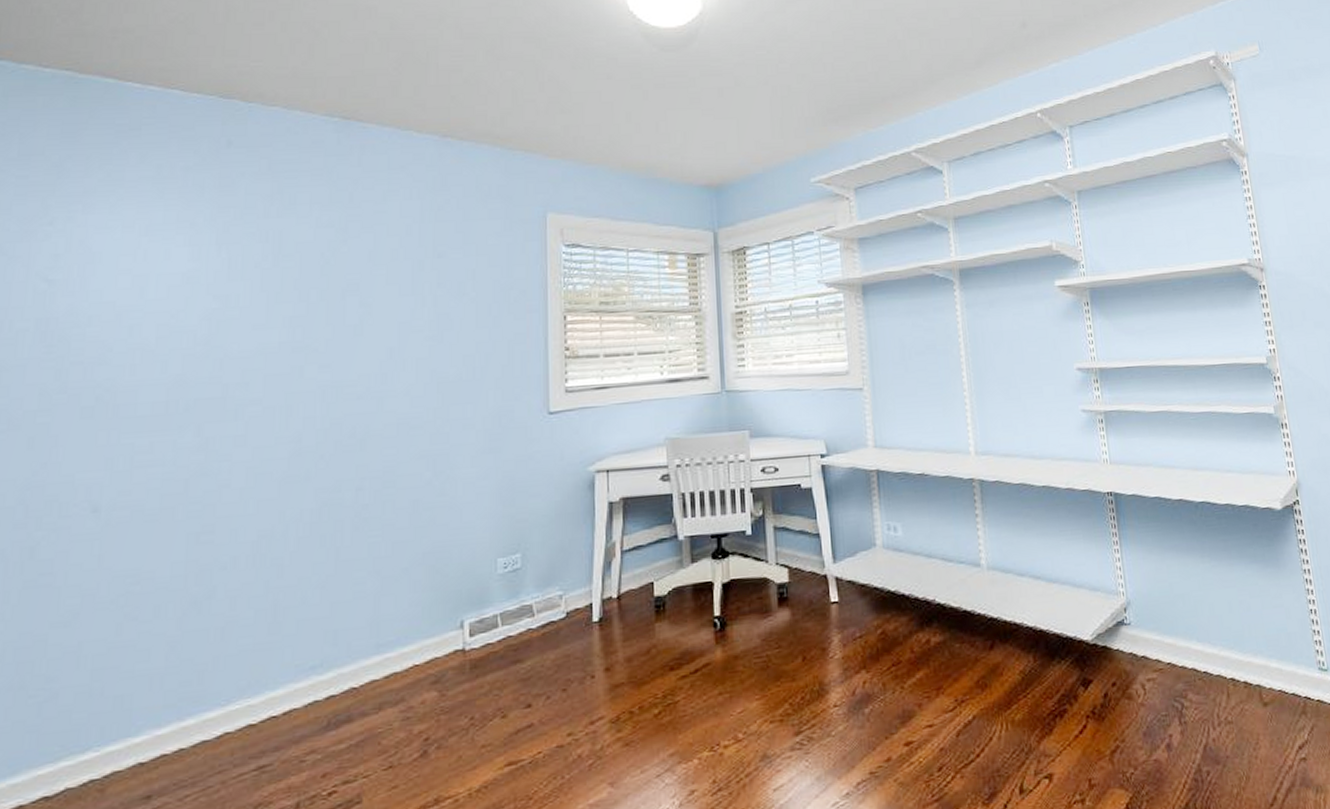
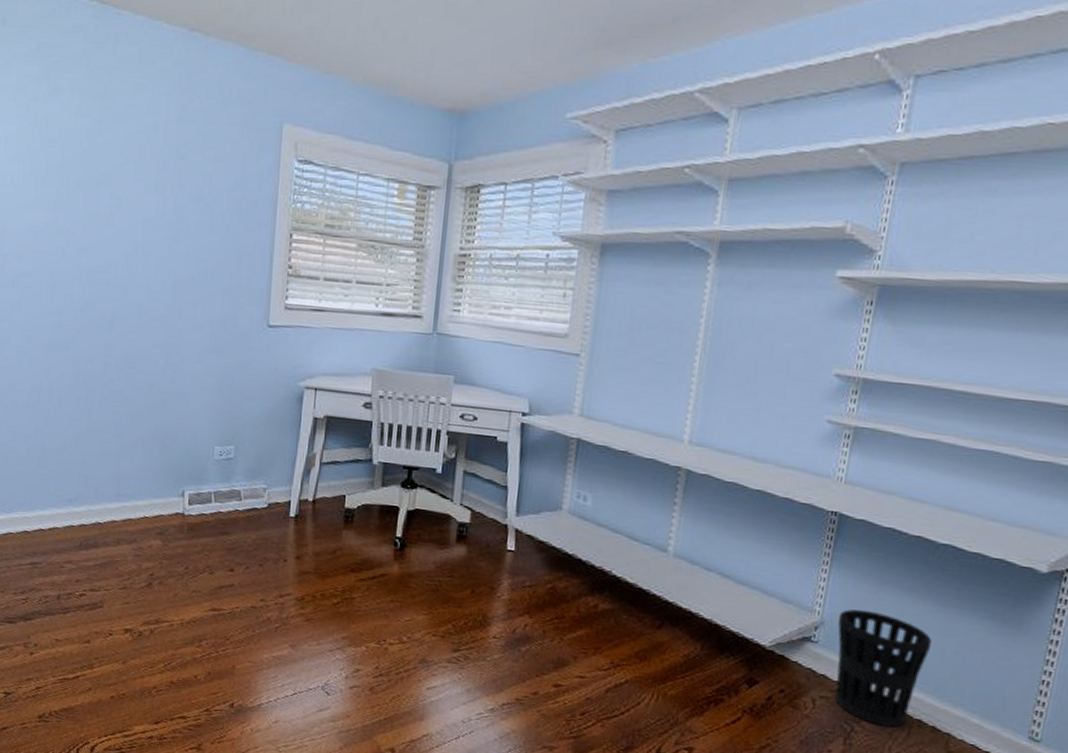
wastebasket: none [1139,580,1222,695] -> present [834,609,932,728]

